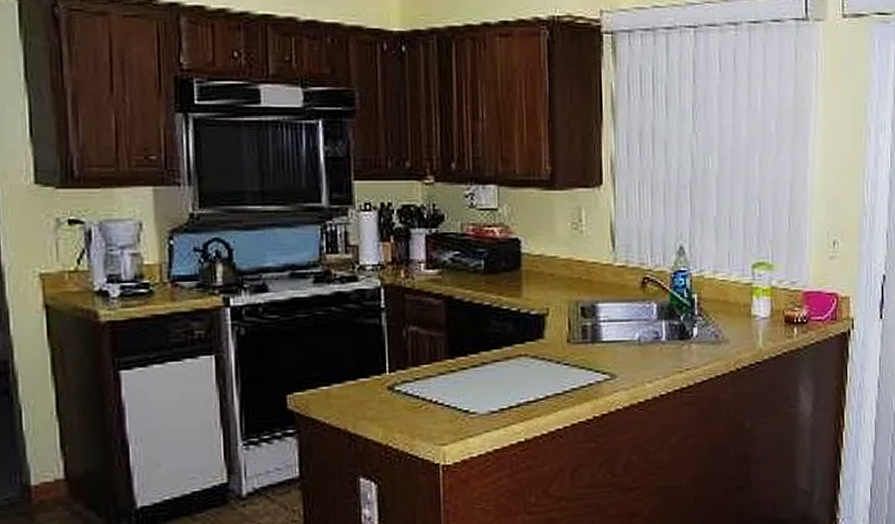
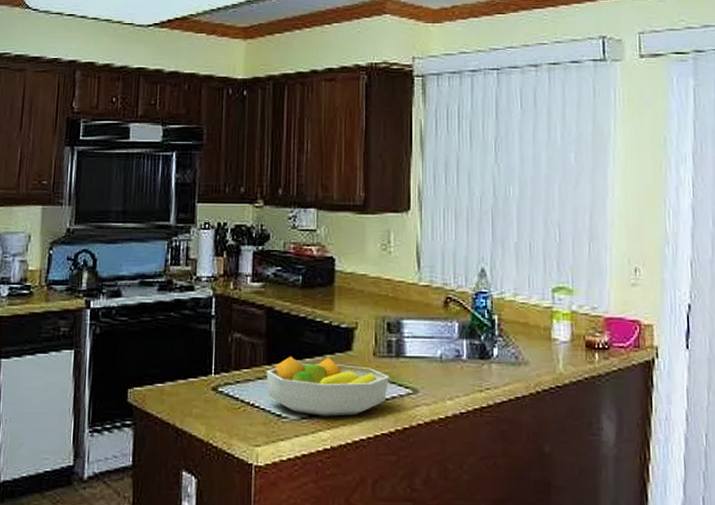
fruit bowl: none [449,346,586,409] -> present [266,356,389,416]

